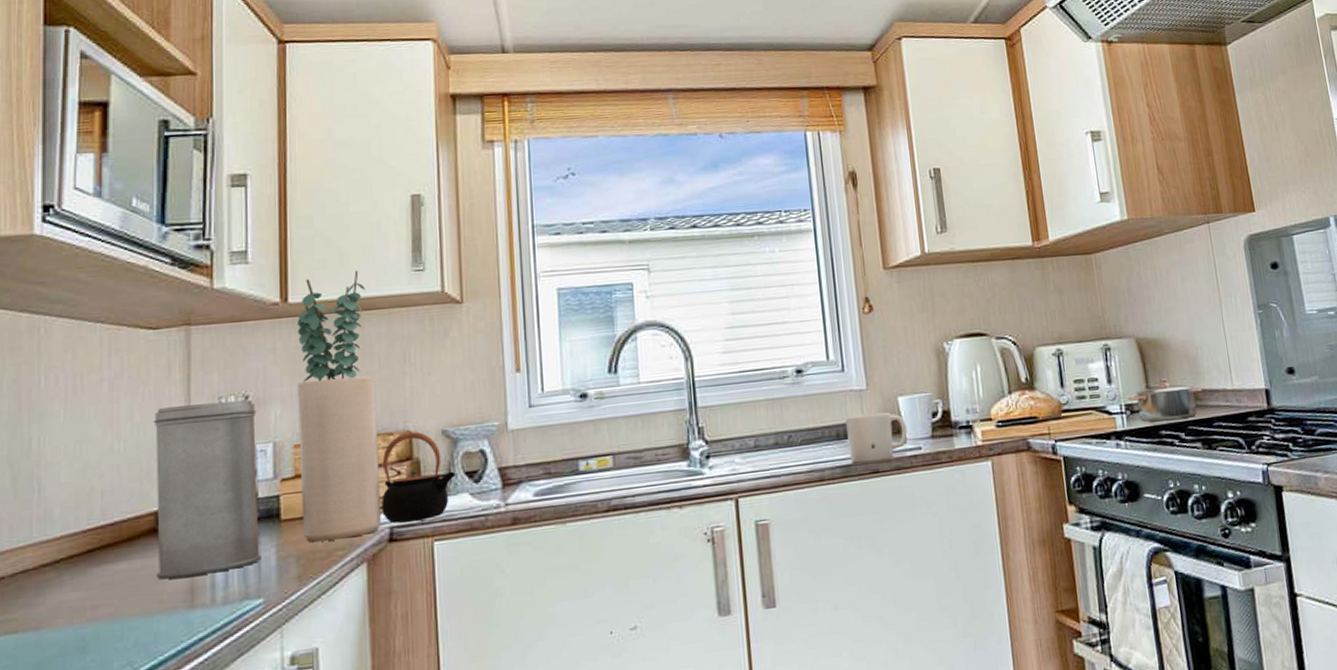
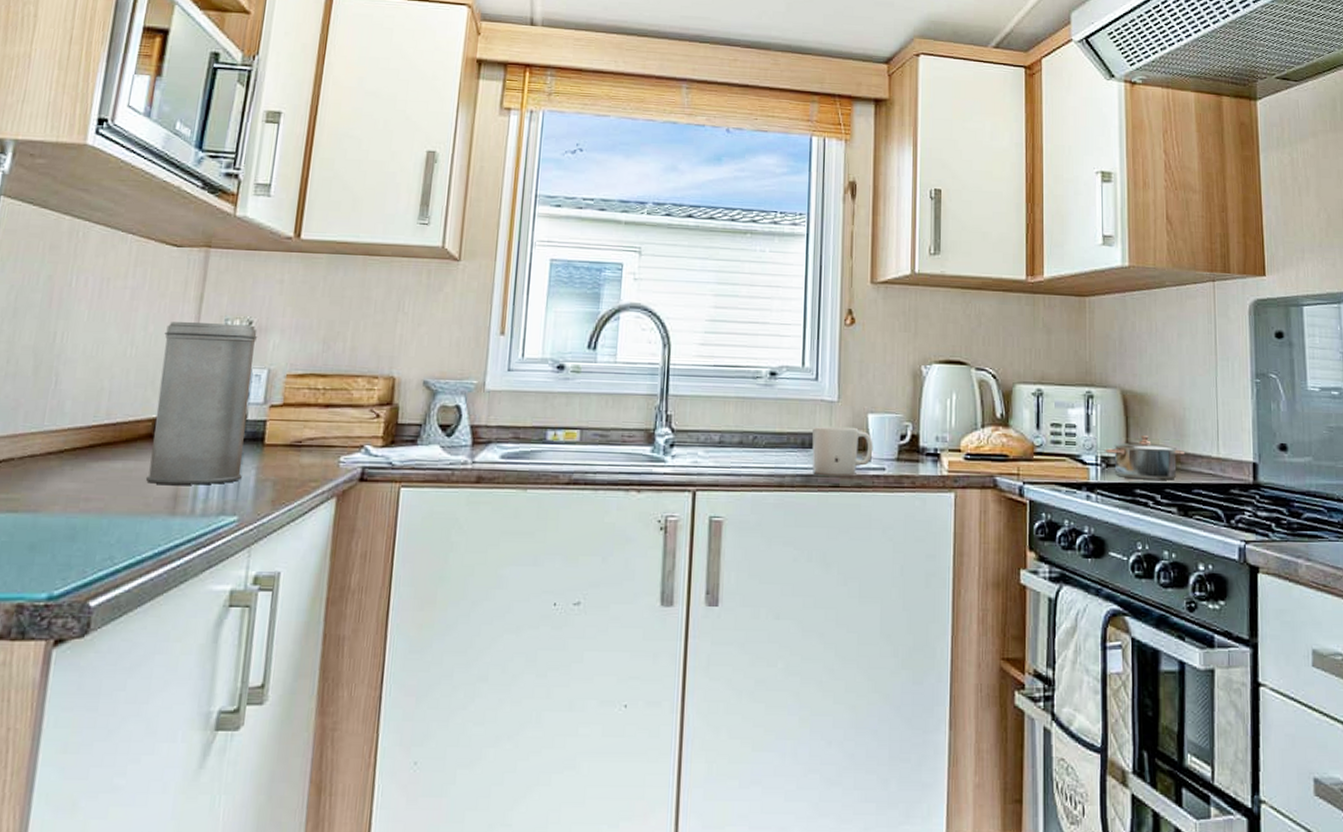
vase: present [297,271,381,543] -> none [282,217,373,471]
teapot: present [382,431,456,524] -> none [357,378,430,465]

